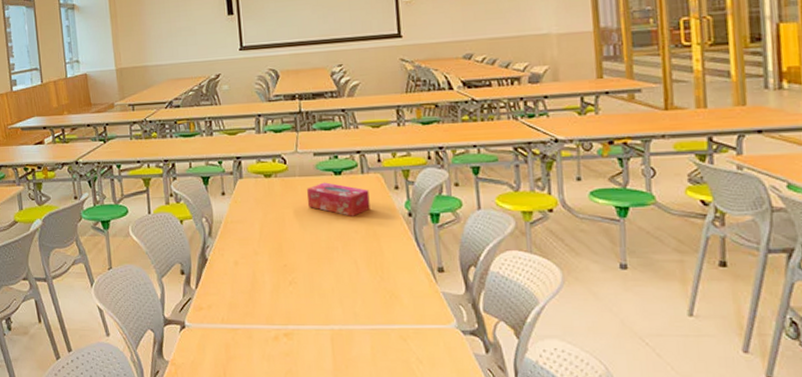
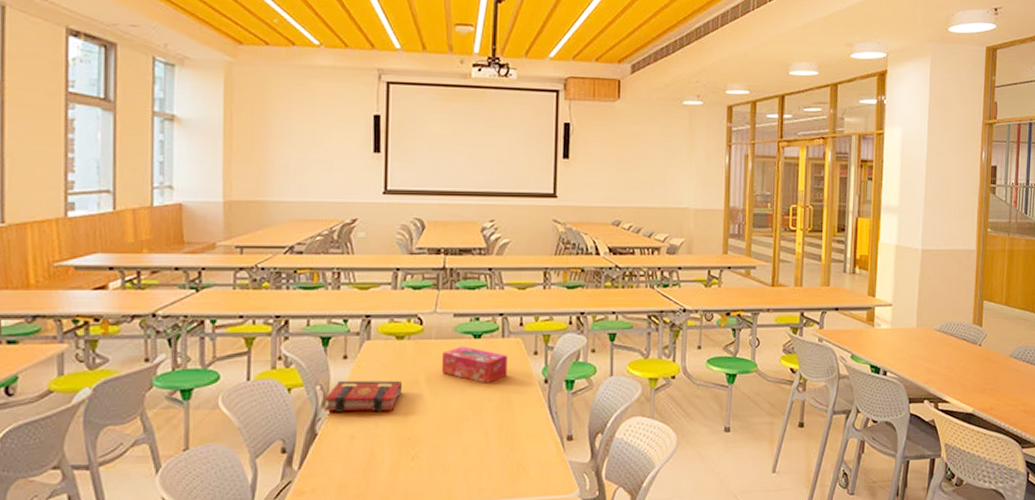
book: none [210,213,275,242] -> present [325,380,403,413]

